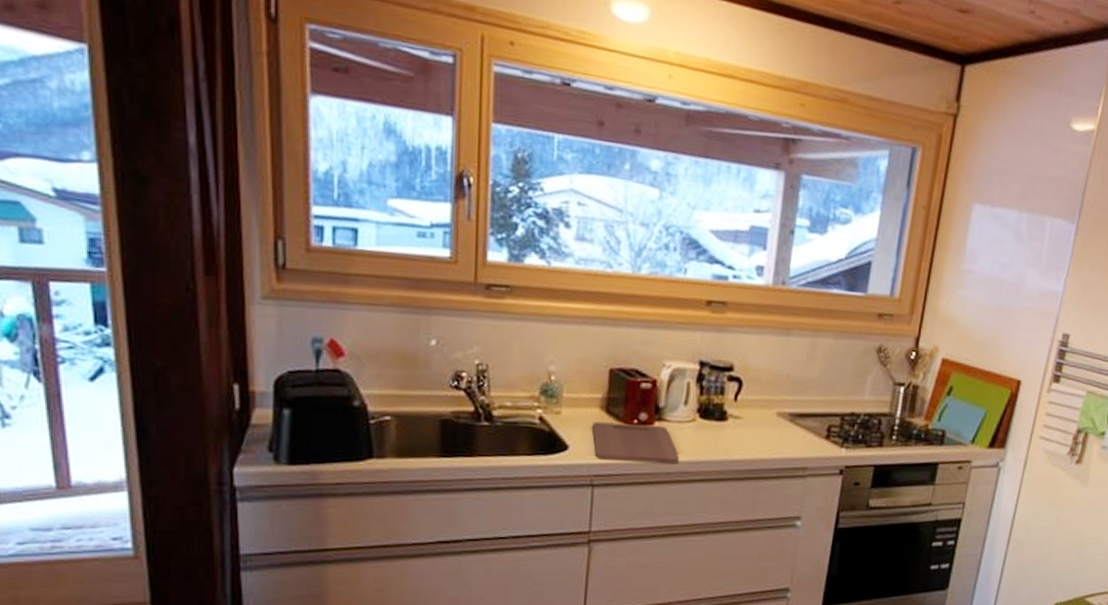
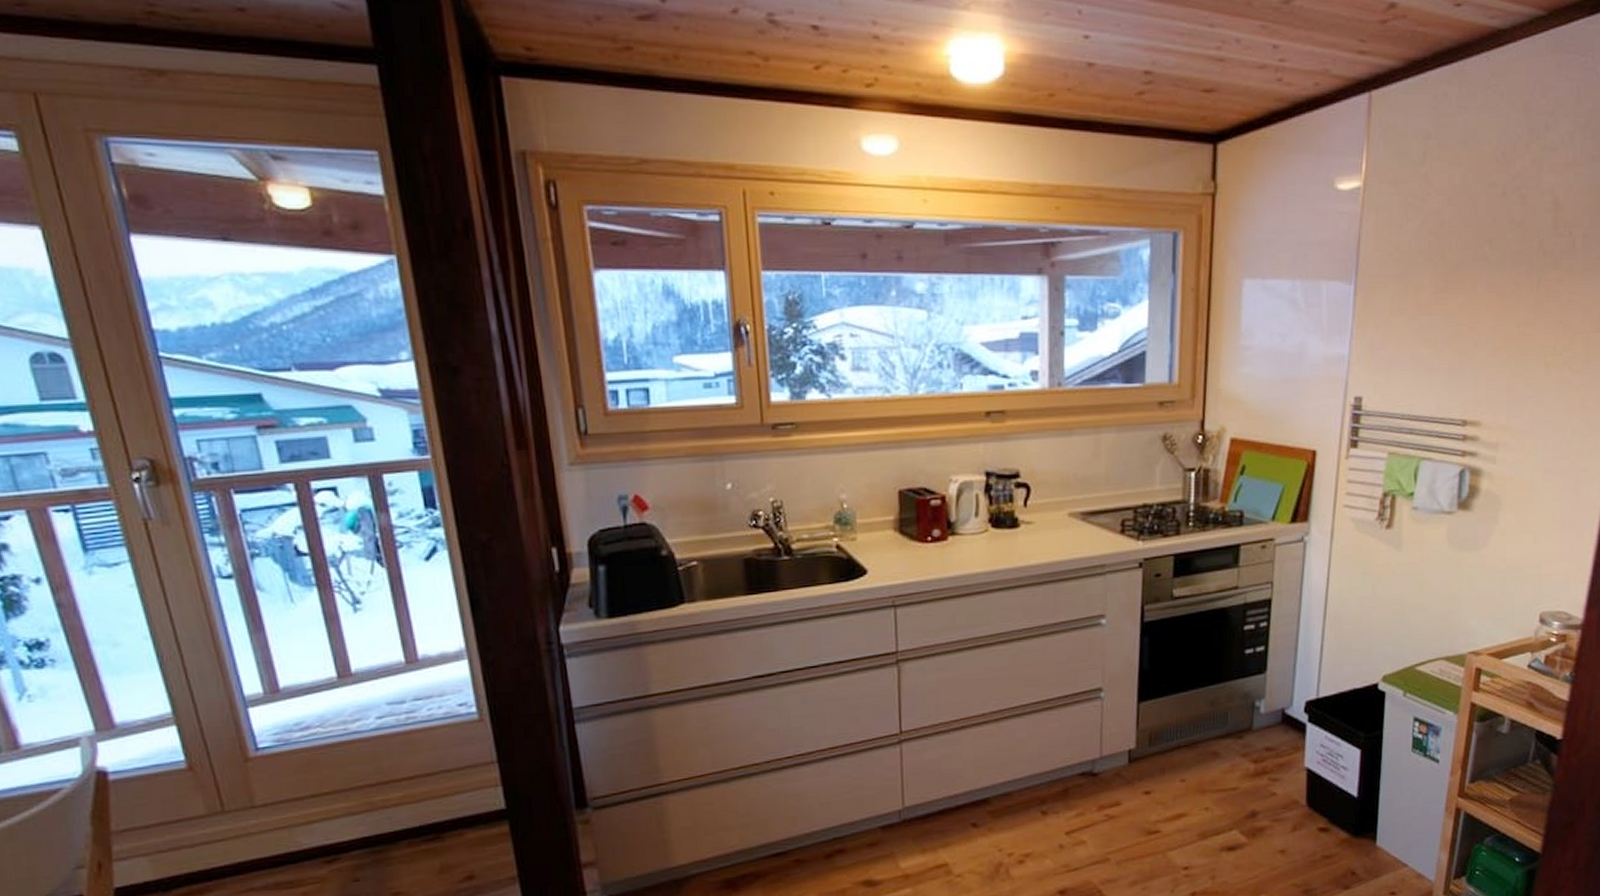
cutting board: present [591,421,680,465] -> none [887,539,977,581]

